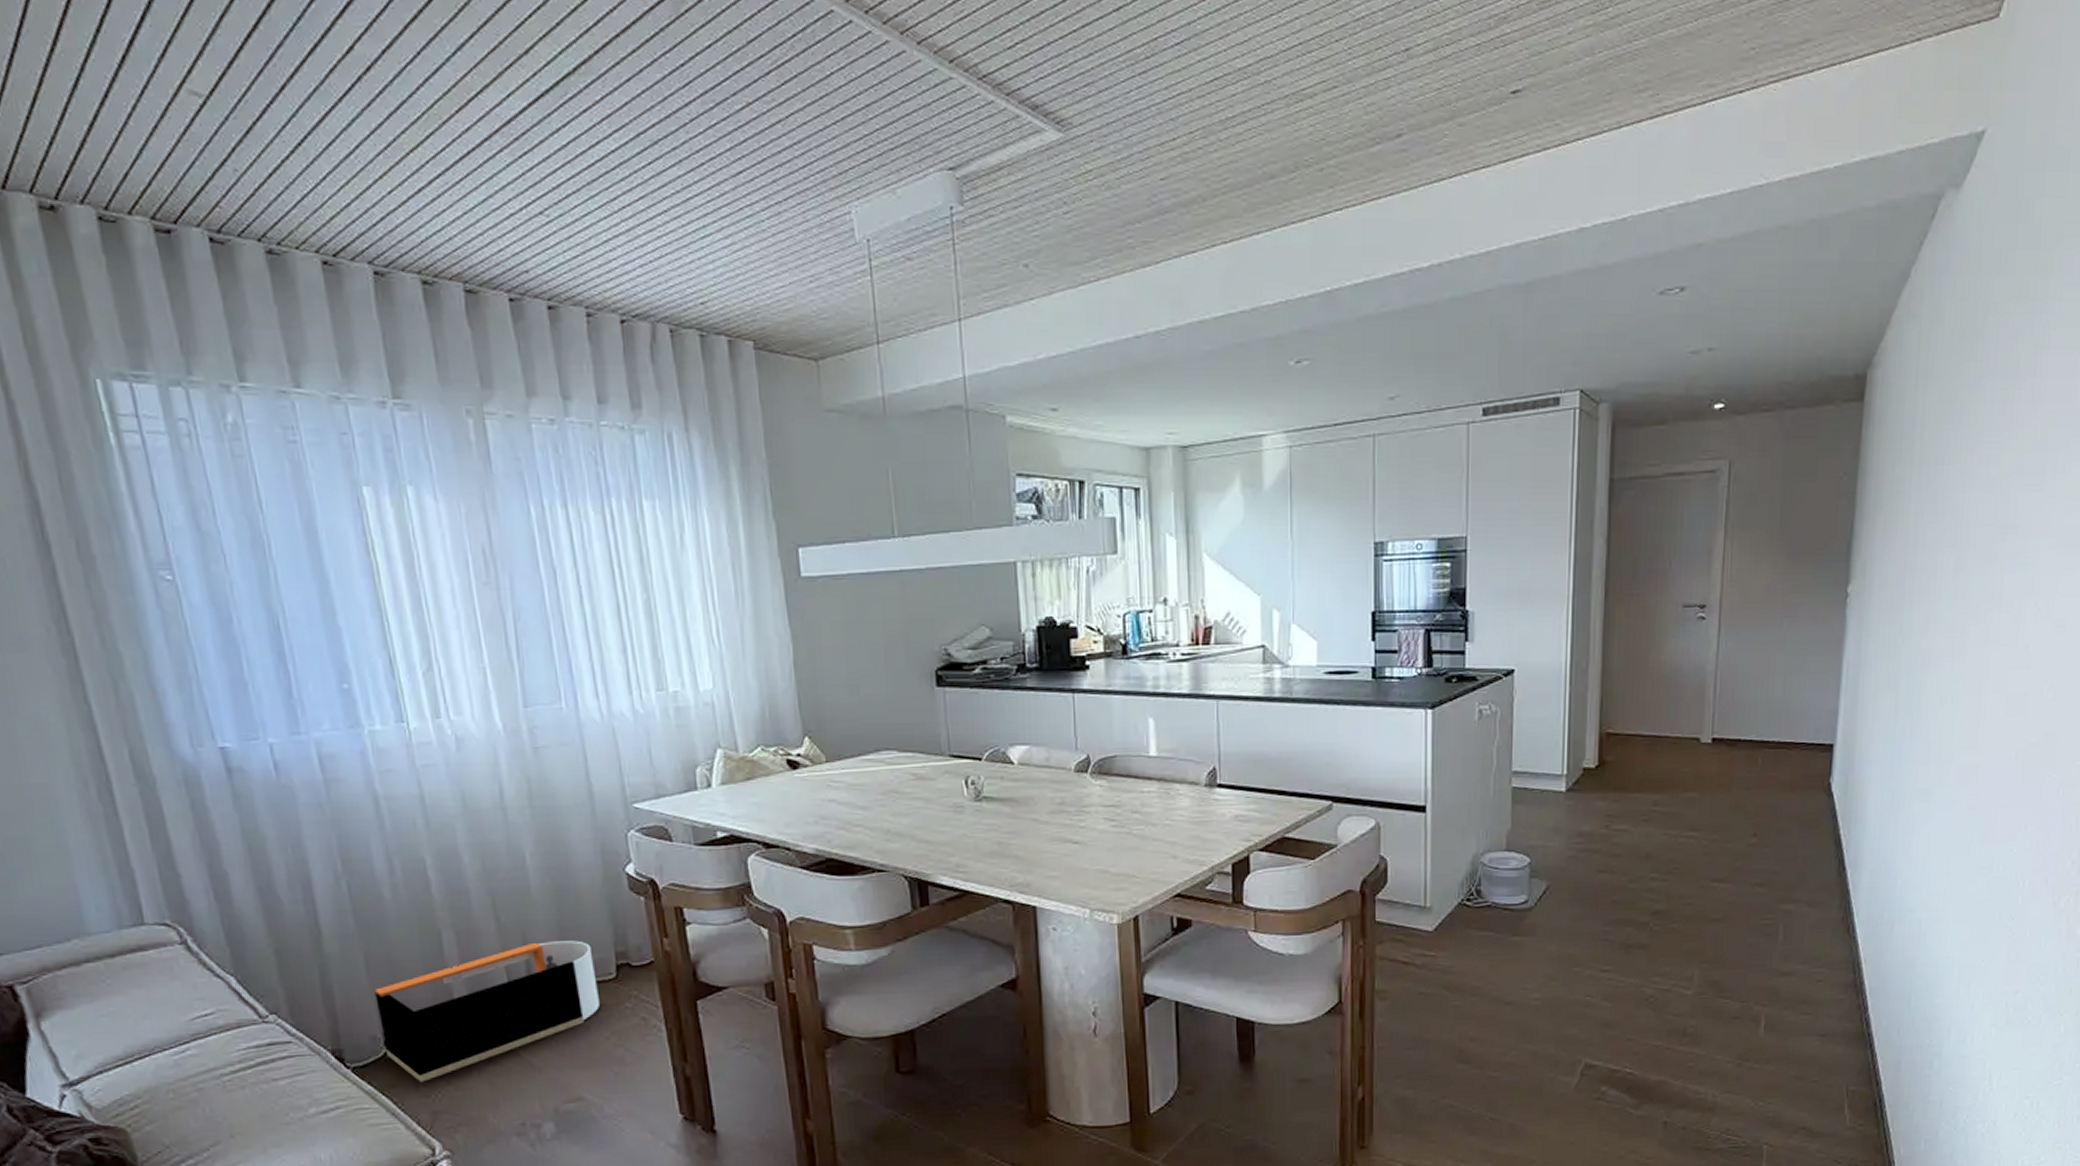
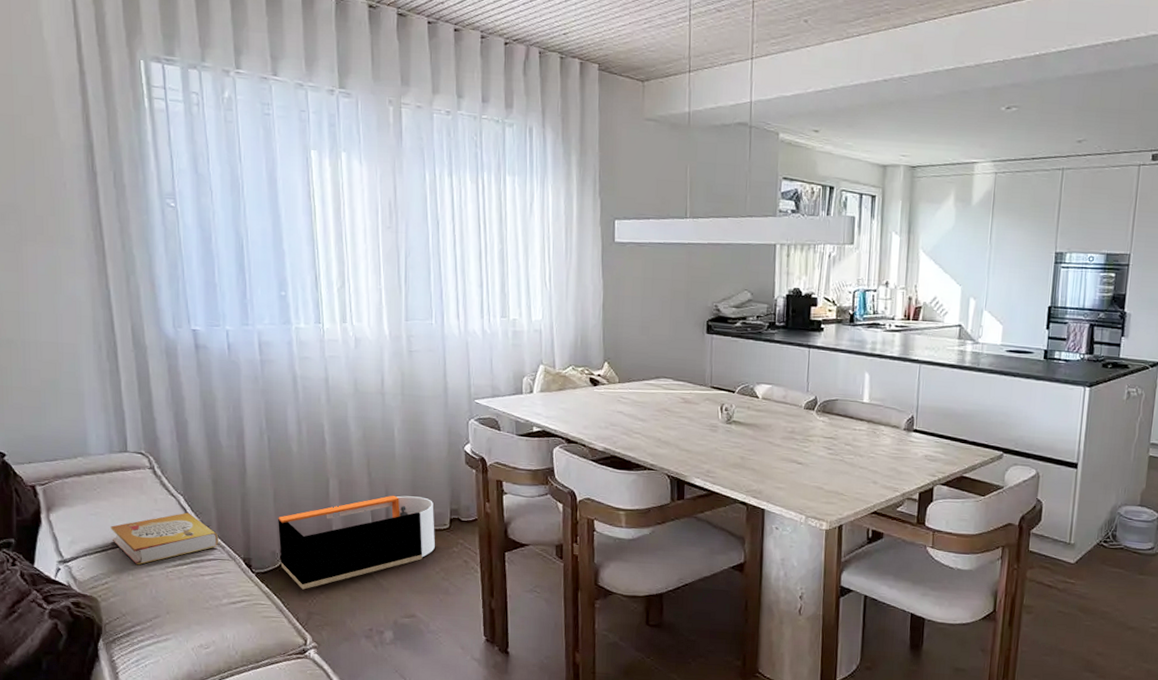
book: none [132,997,294,1078] -> present [110,512,219,565]

